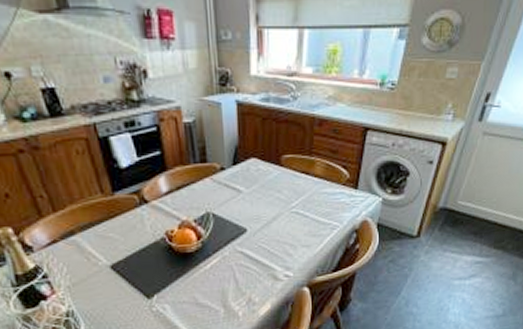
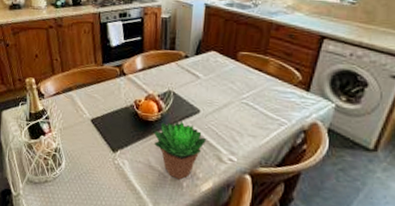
succulent plant: none [196,245,259,310] -> present [154,121,207,180]

